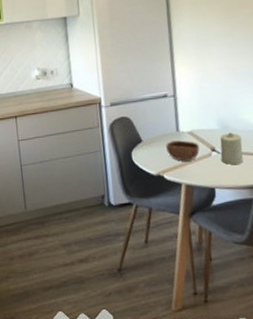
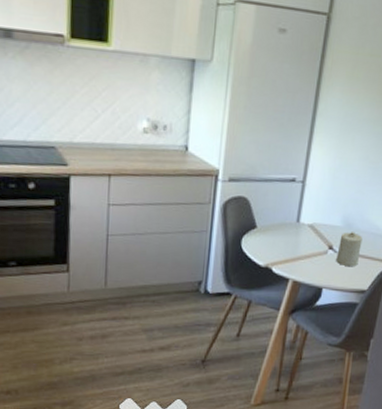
bowl: present [166,140,200,162] -> none [281,232,317,256]

